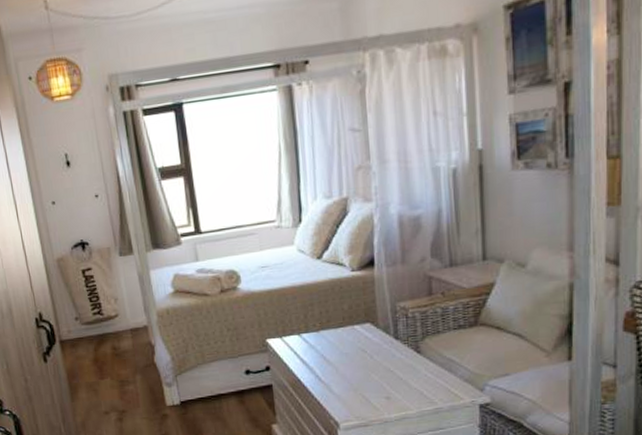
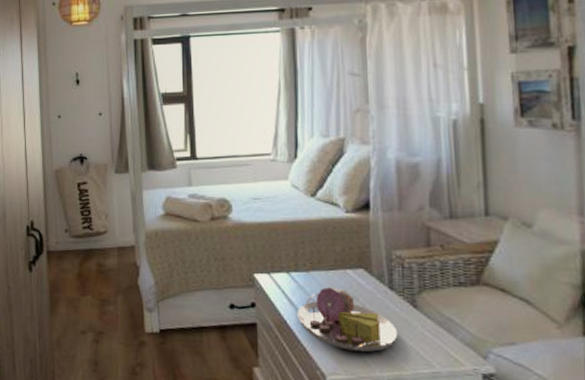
serving tray: none [310,343,403,399] -> present [297,287,397,352]

